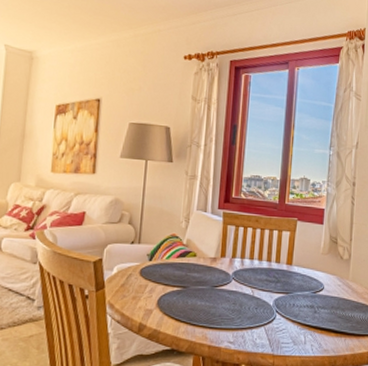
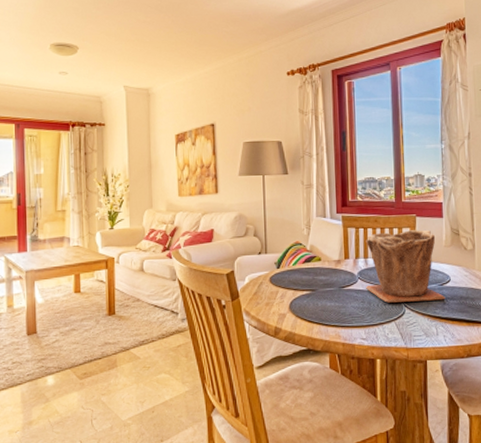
plant pot: none [239,233,317,308] -> present [365,230,446,303]

